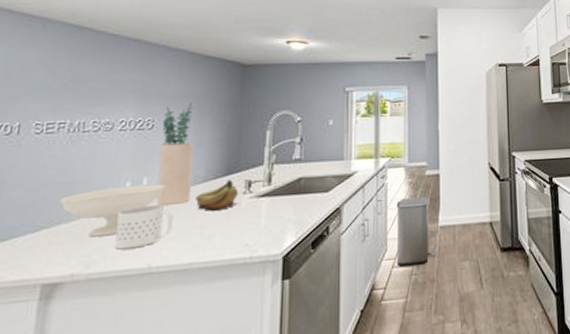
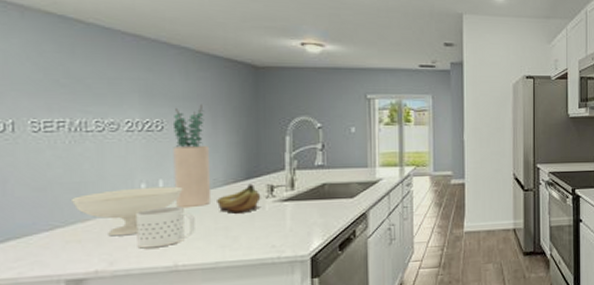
pedal bin: present [396,197,437,267] -> none [422,204,462,268]

